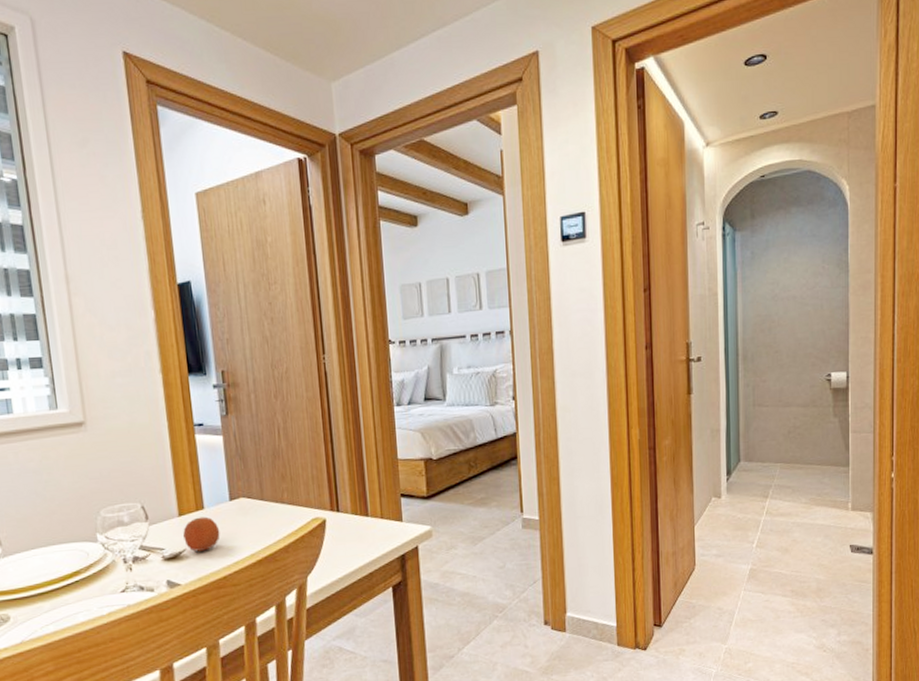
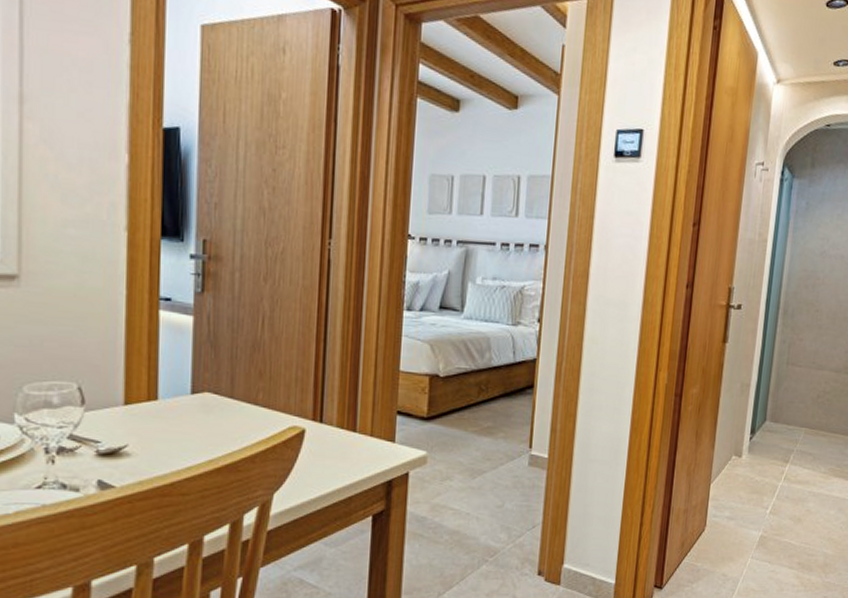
orange: present [183,516,220,552] -> none [127,409,174,450]

